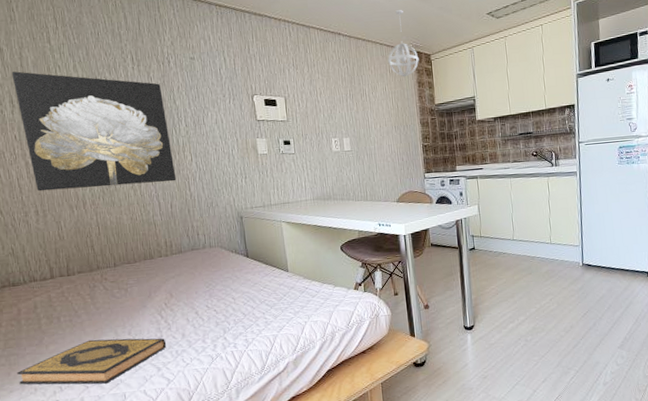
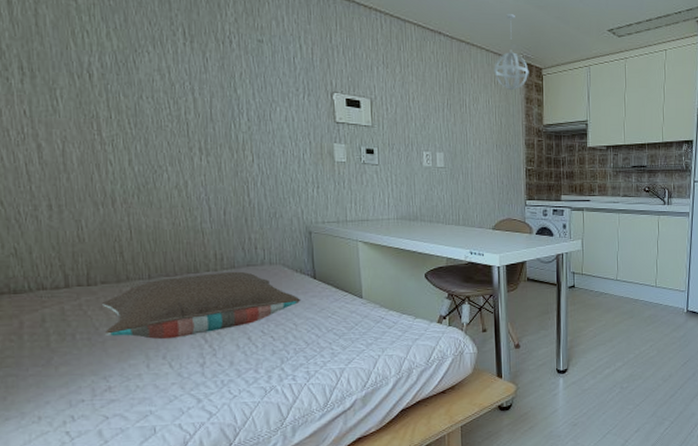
wall art: present [11,71,177,192] -> none [23,31,233,184]
hardback book: present [17,338,167,385] -> none [15,362,210,415]
pillow: none [79,255,238,318] -> present [102,271,301,339]

